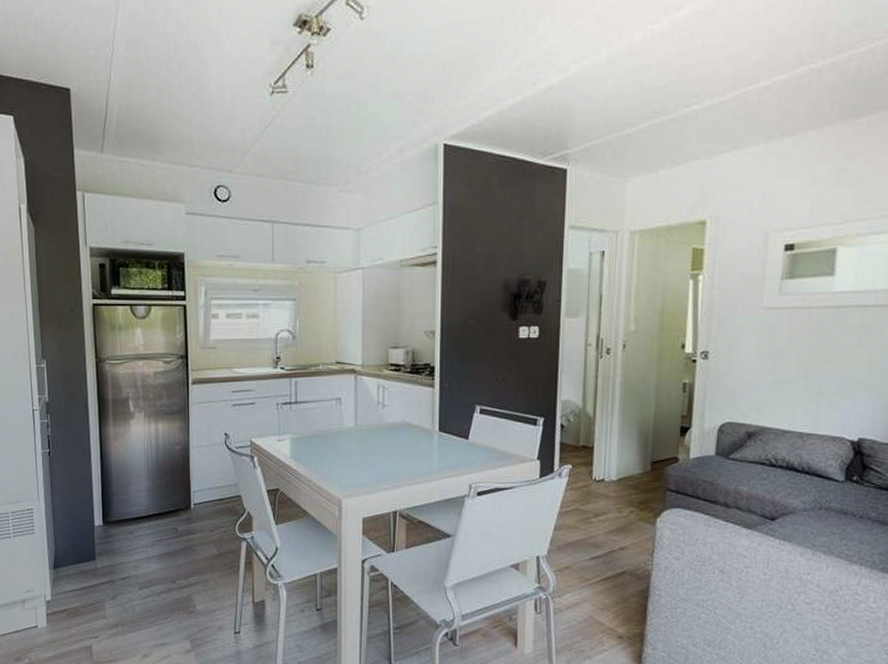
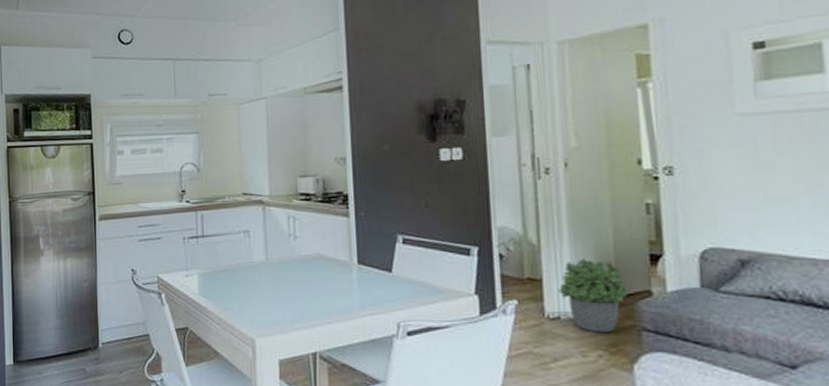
potted plant: none [605,428,661,493] -> present [558,257,630,333]

